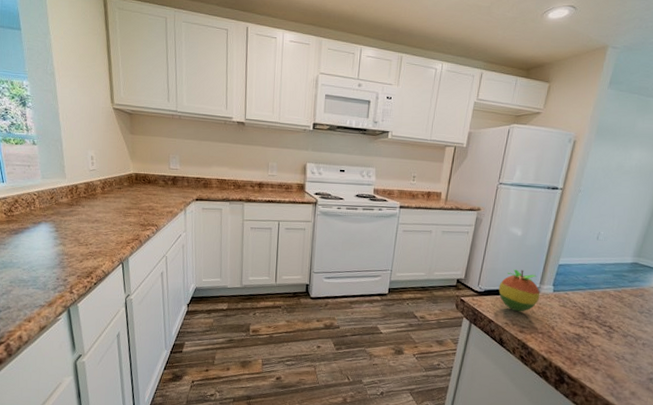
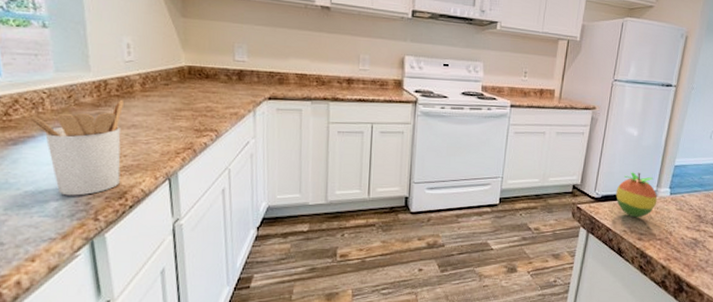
utensil holder: none [23,200,89,274] -> present [26,99,123,196]

